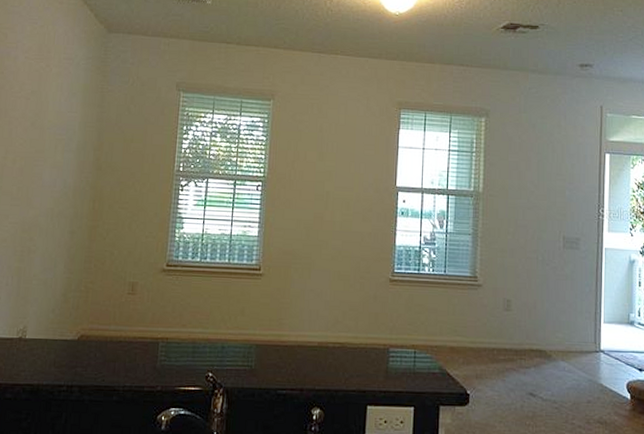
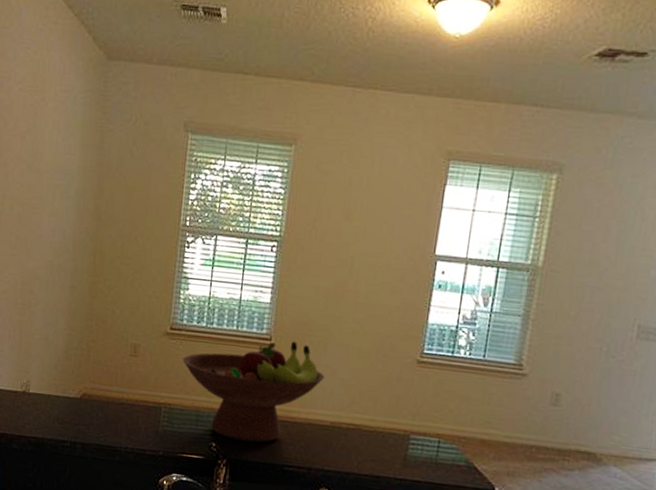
fruit bowl: none [178,269,311,369] -> present [182,341,325,443]

